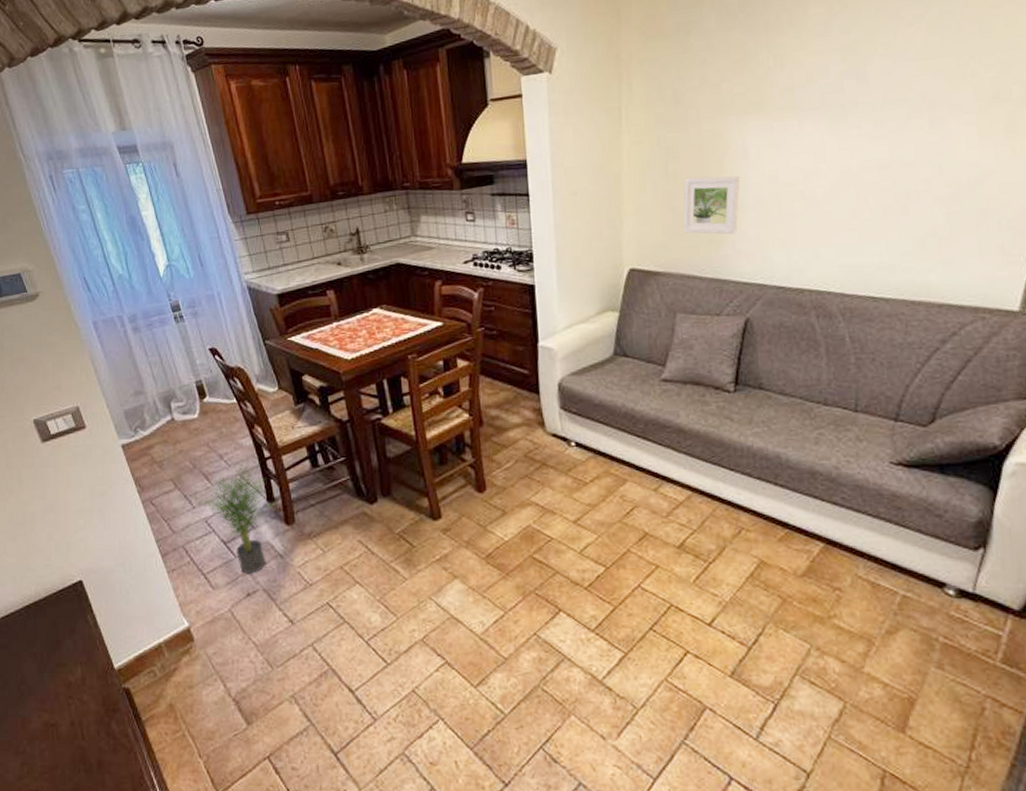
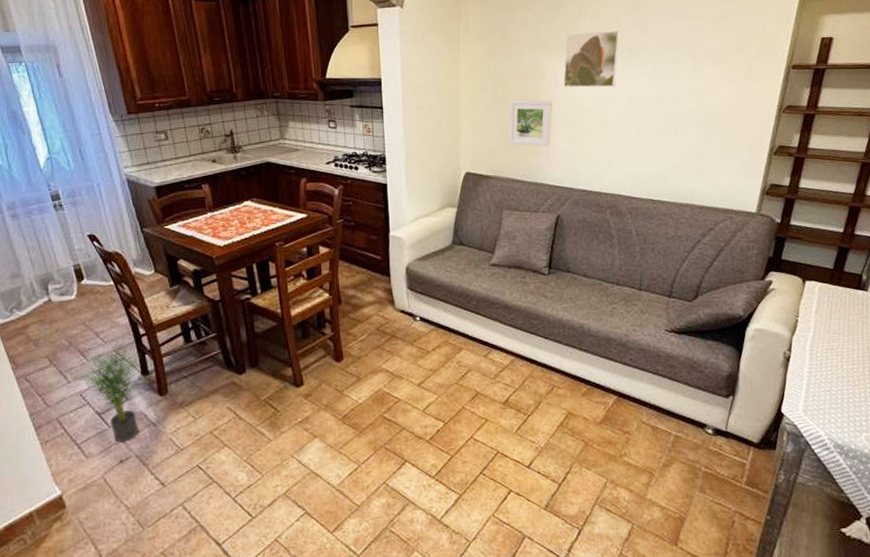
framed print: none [753,82,830,159] -> present [563,31,621,88]

